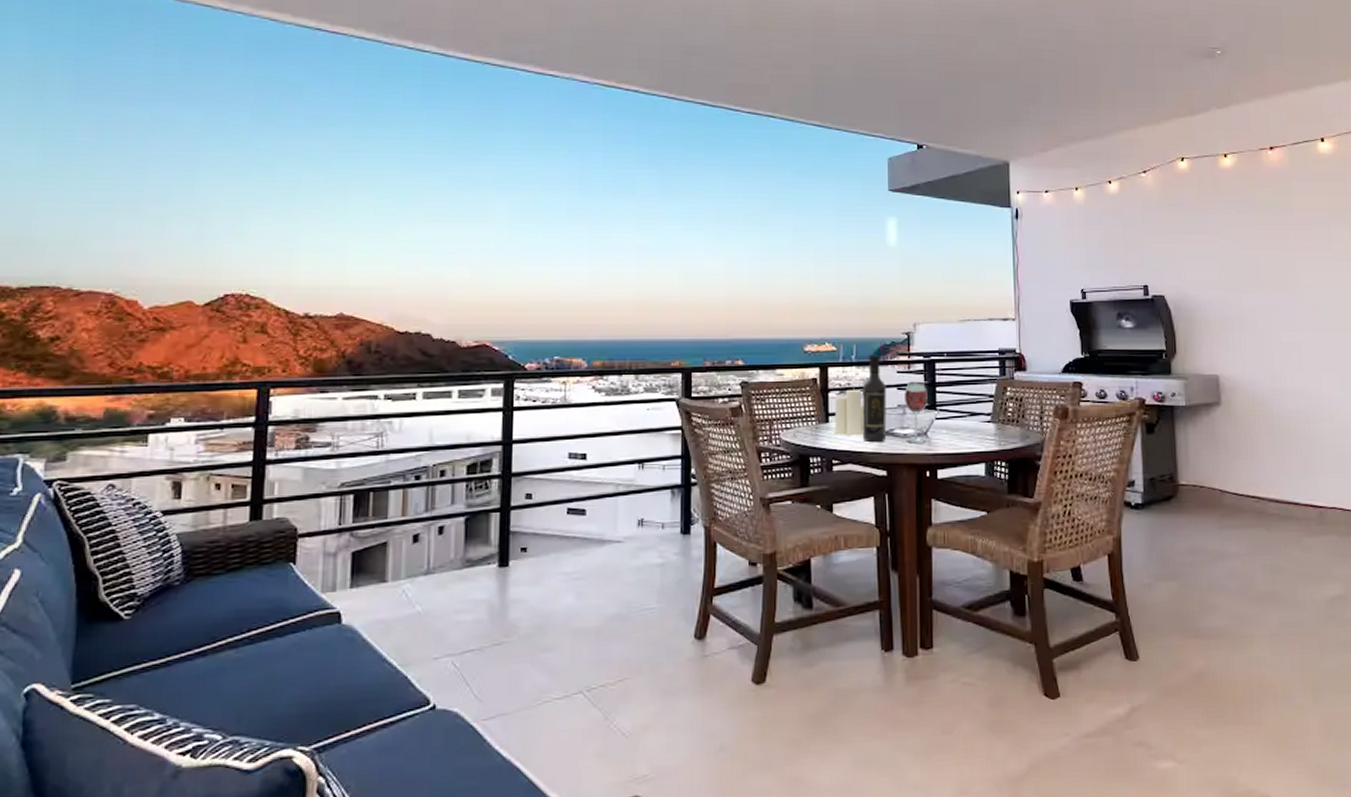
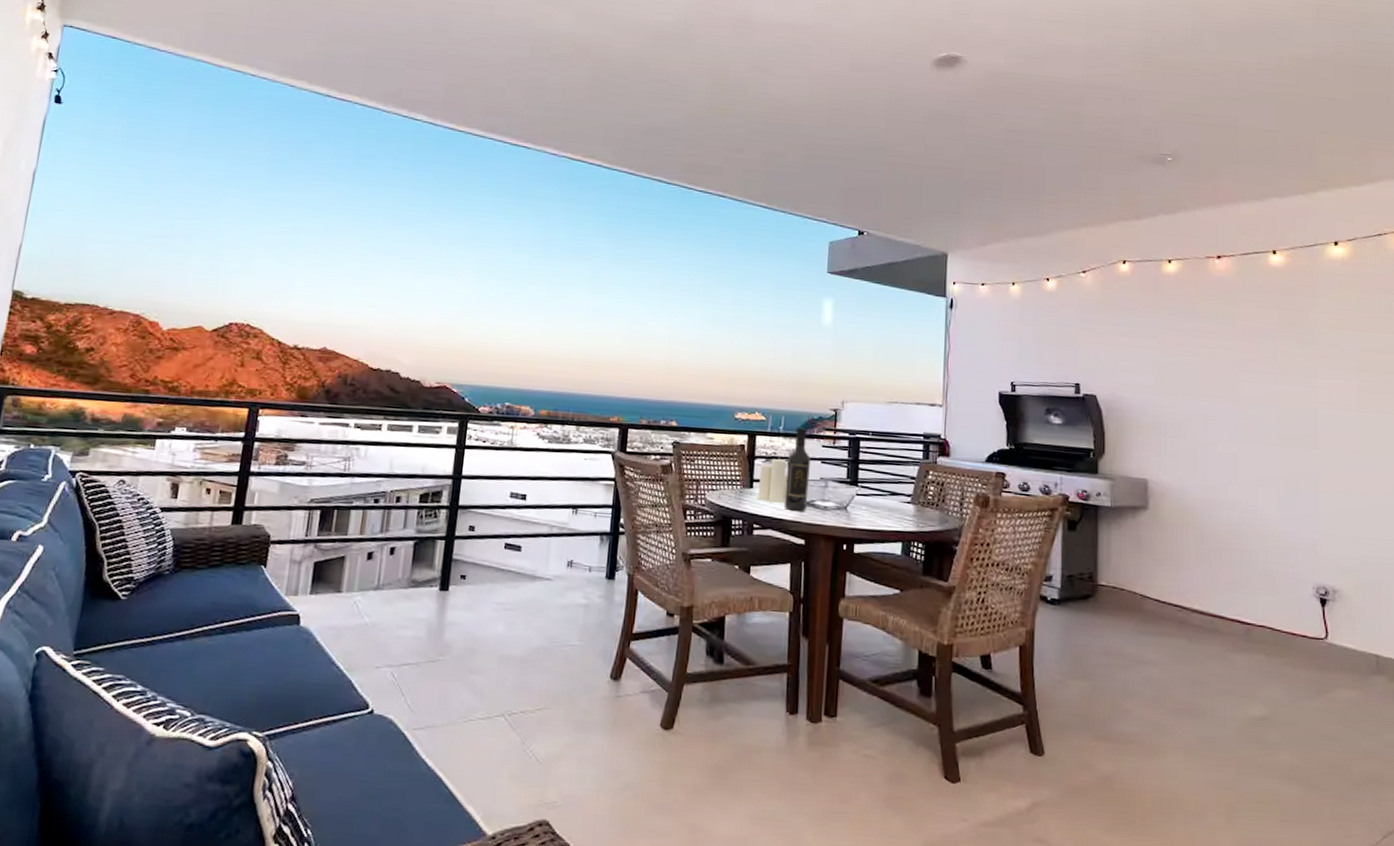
wineglass: present [905,381,928,444] -> none [825,456,850,517]

